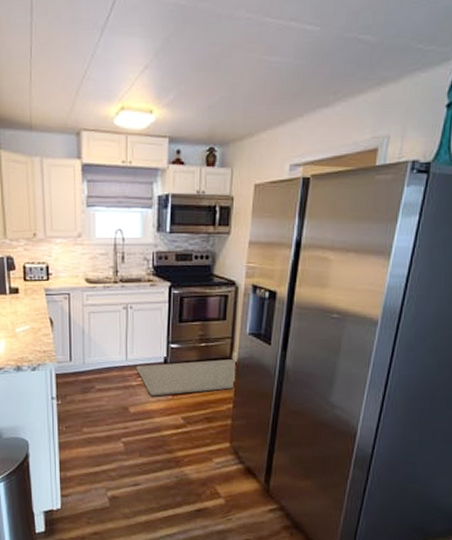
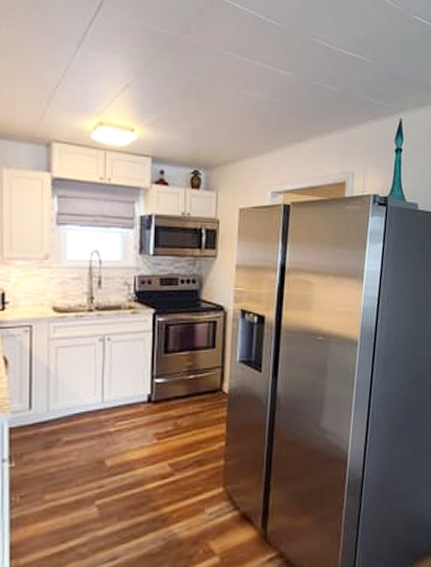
rug: present [136,358,238,396] -> none [115,389,229,443]

